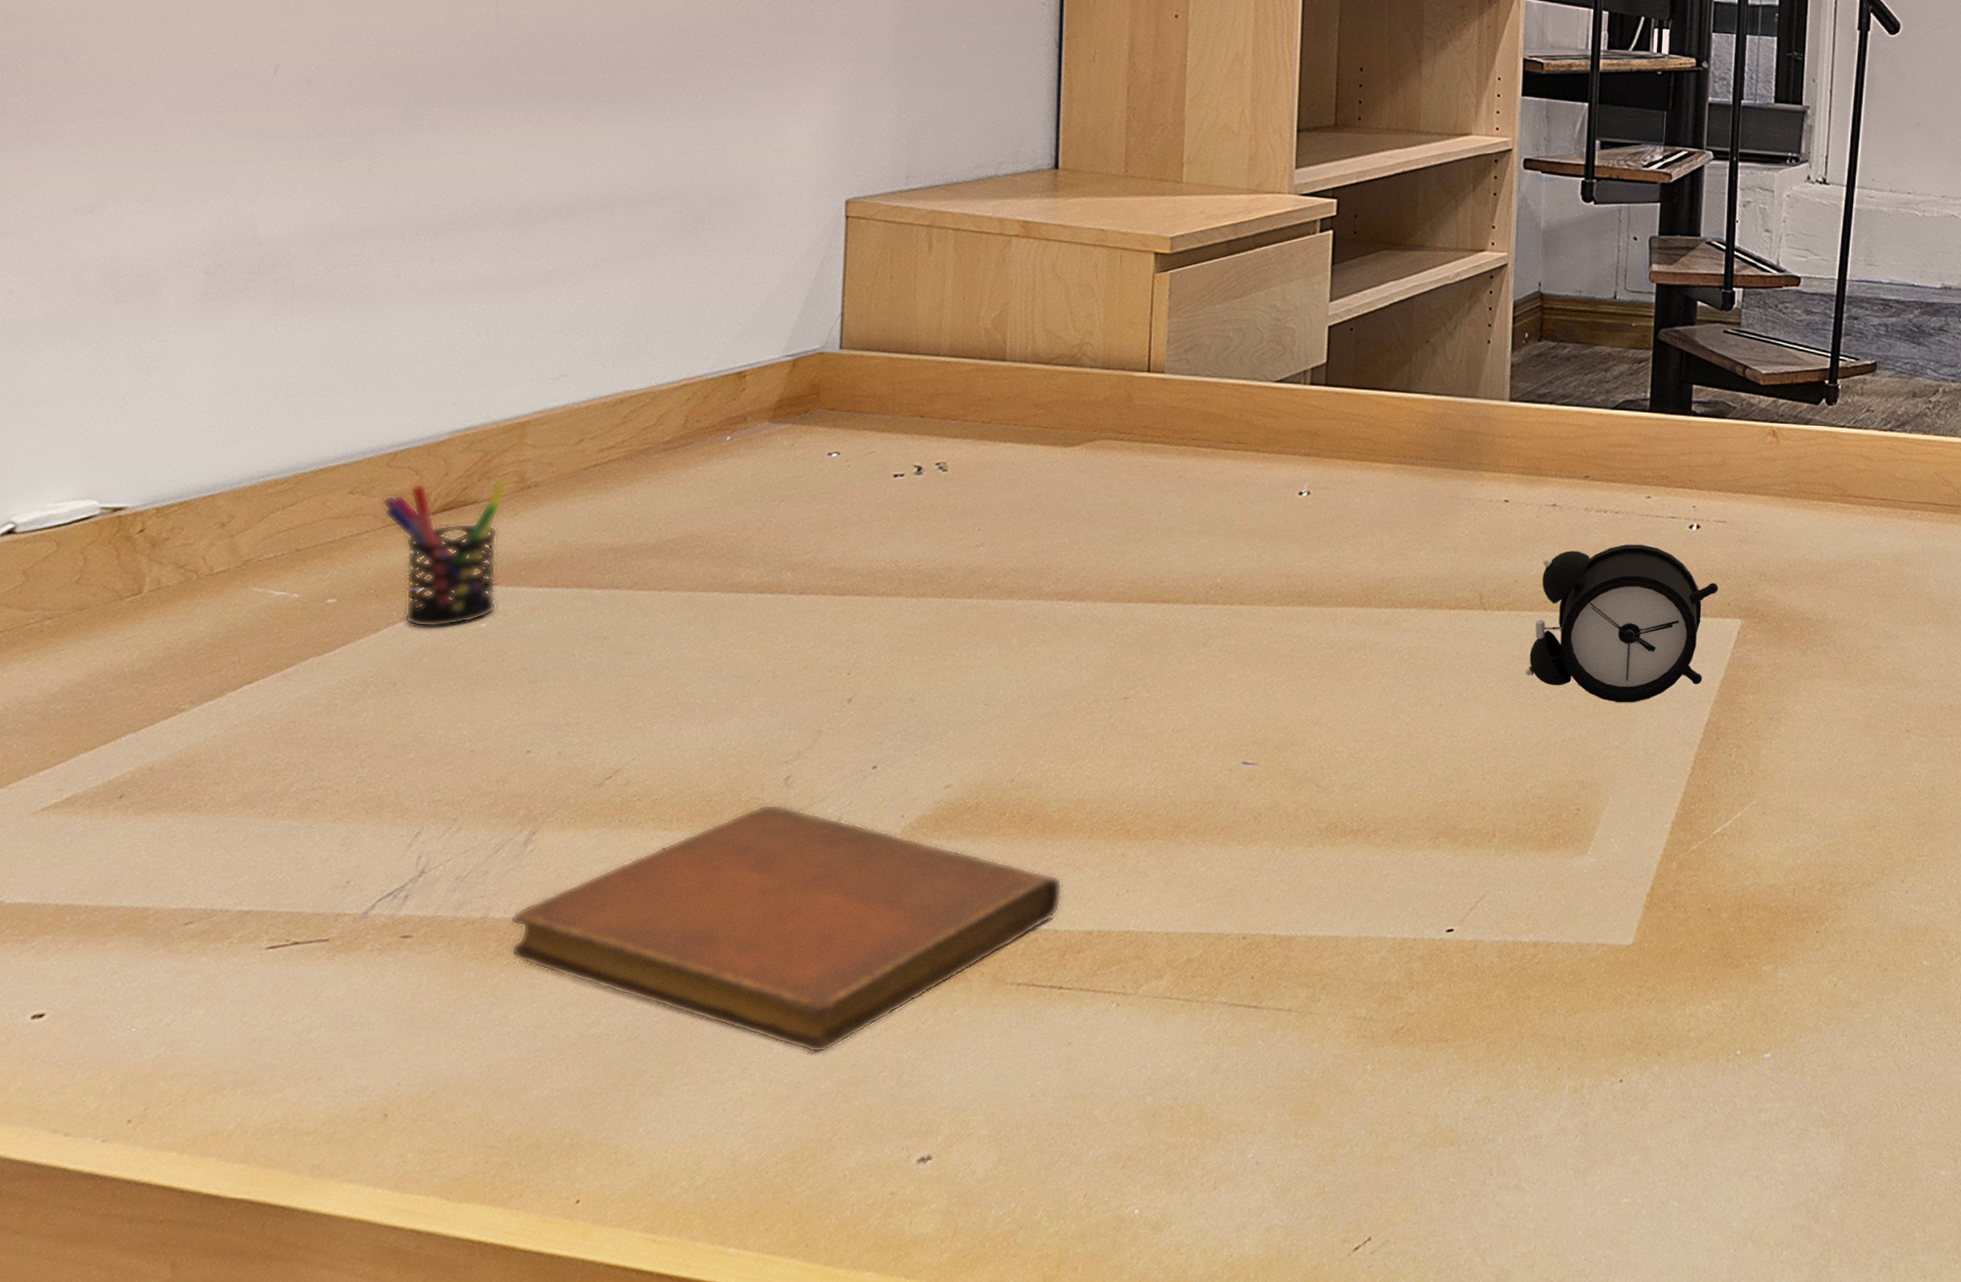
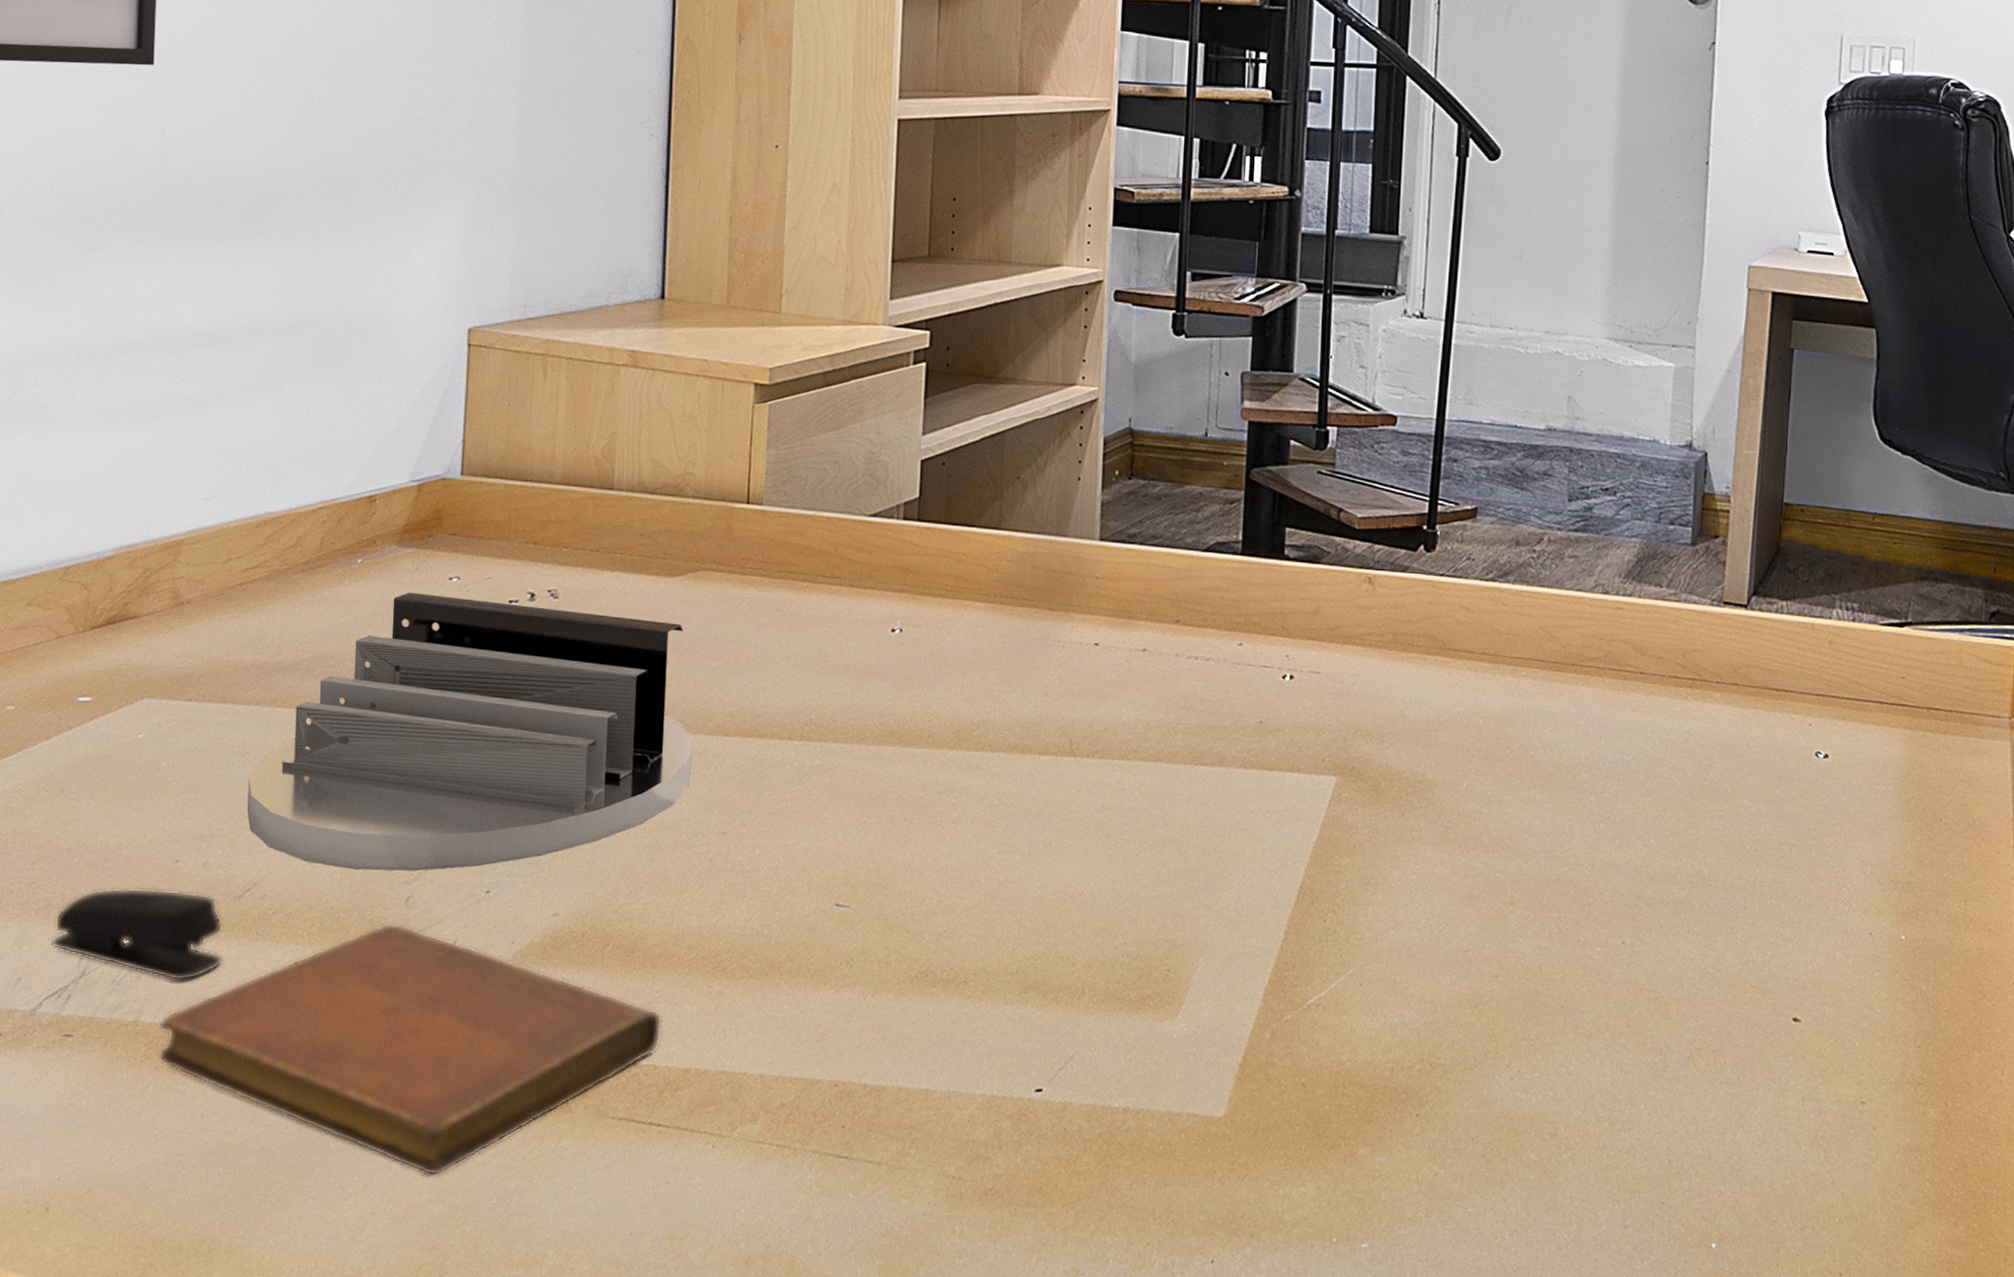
pen holder: present [382,479,509,628] -> none [55,595,165,738]
stapler: none [384,781,582,874] -> present [50,888,223,981]
desk organizer: none [607,468,1093,752] -> present [247,591,693,871]
alarm clock: present [1525,544,1718,703] -> none [1114,693,1313,861]

